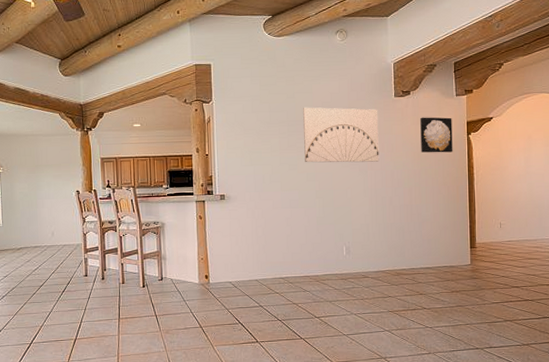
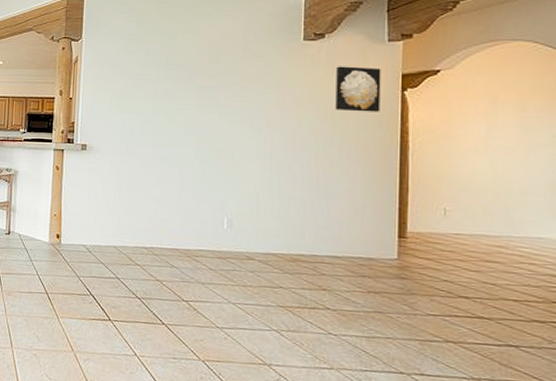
wall art: present [303,107,379,163] -> none [184,49,281,118]

